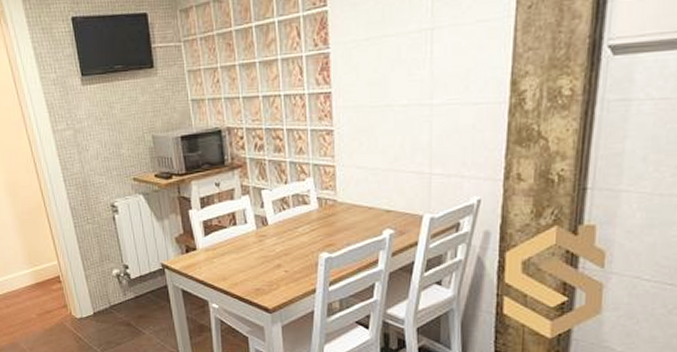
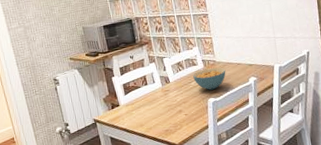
cereal bowl: none [302,210,350,241] -> present [193,67,226,90]

